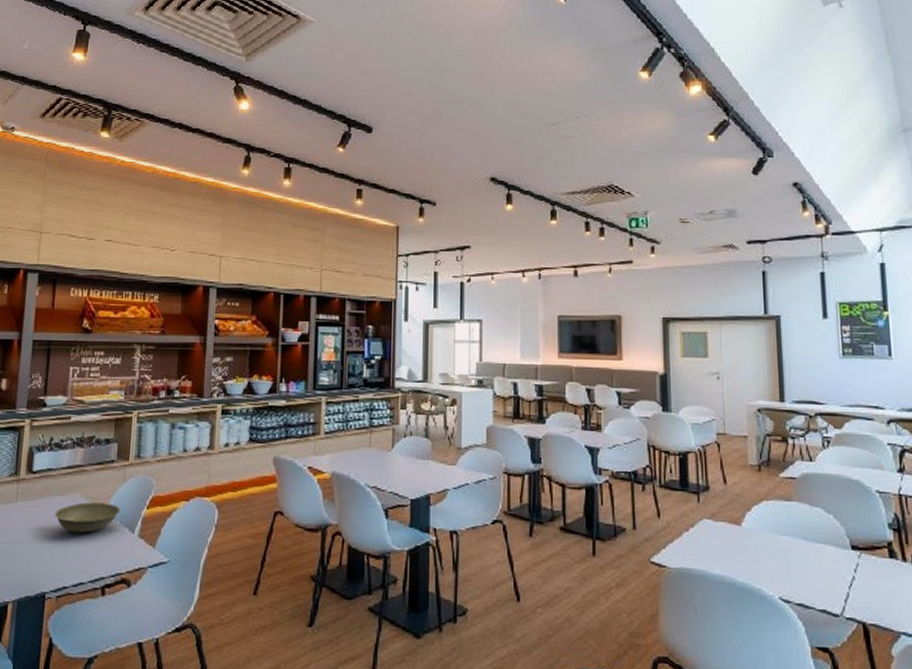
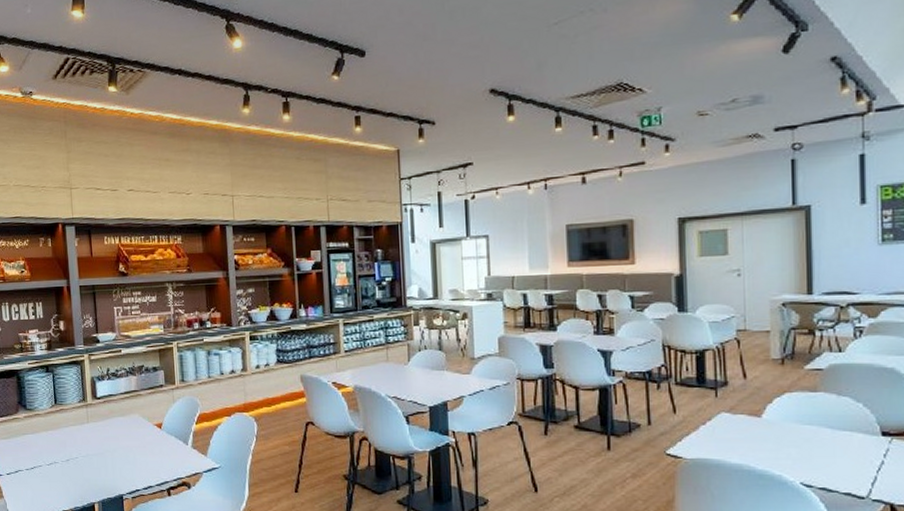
bowl: present [54,502,121,533] -> none [120,421,175,446]

